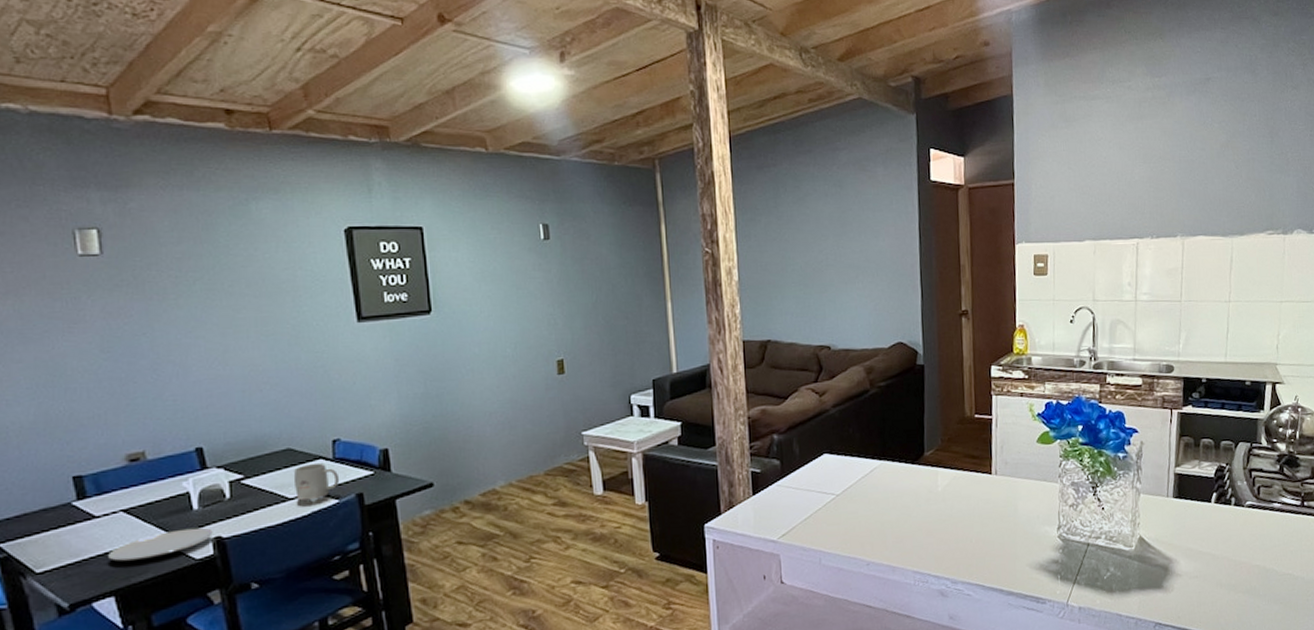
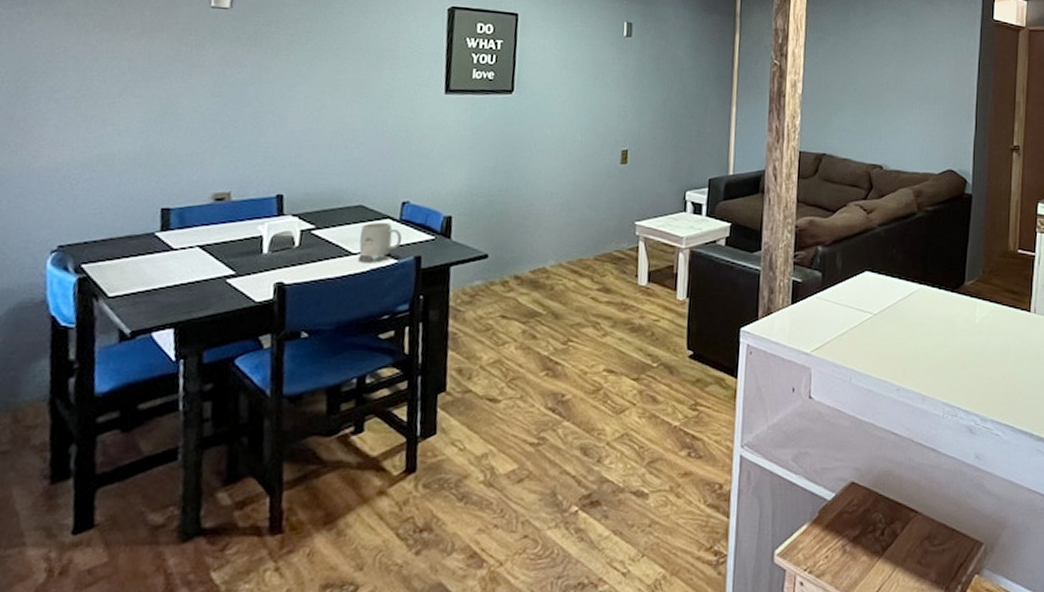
plate: present [108,527,213,562] -> none [176,270,277,297]

